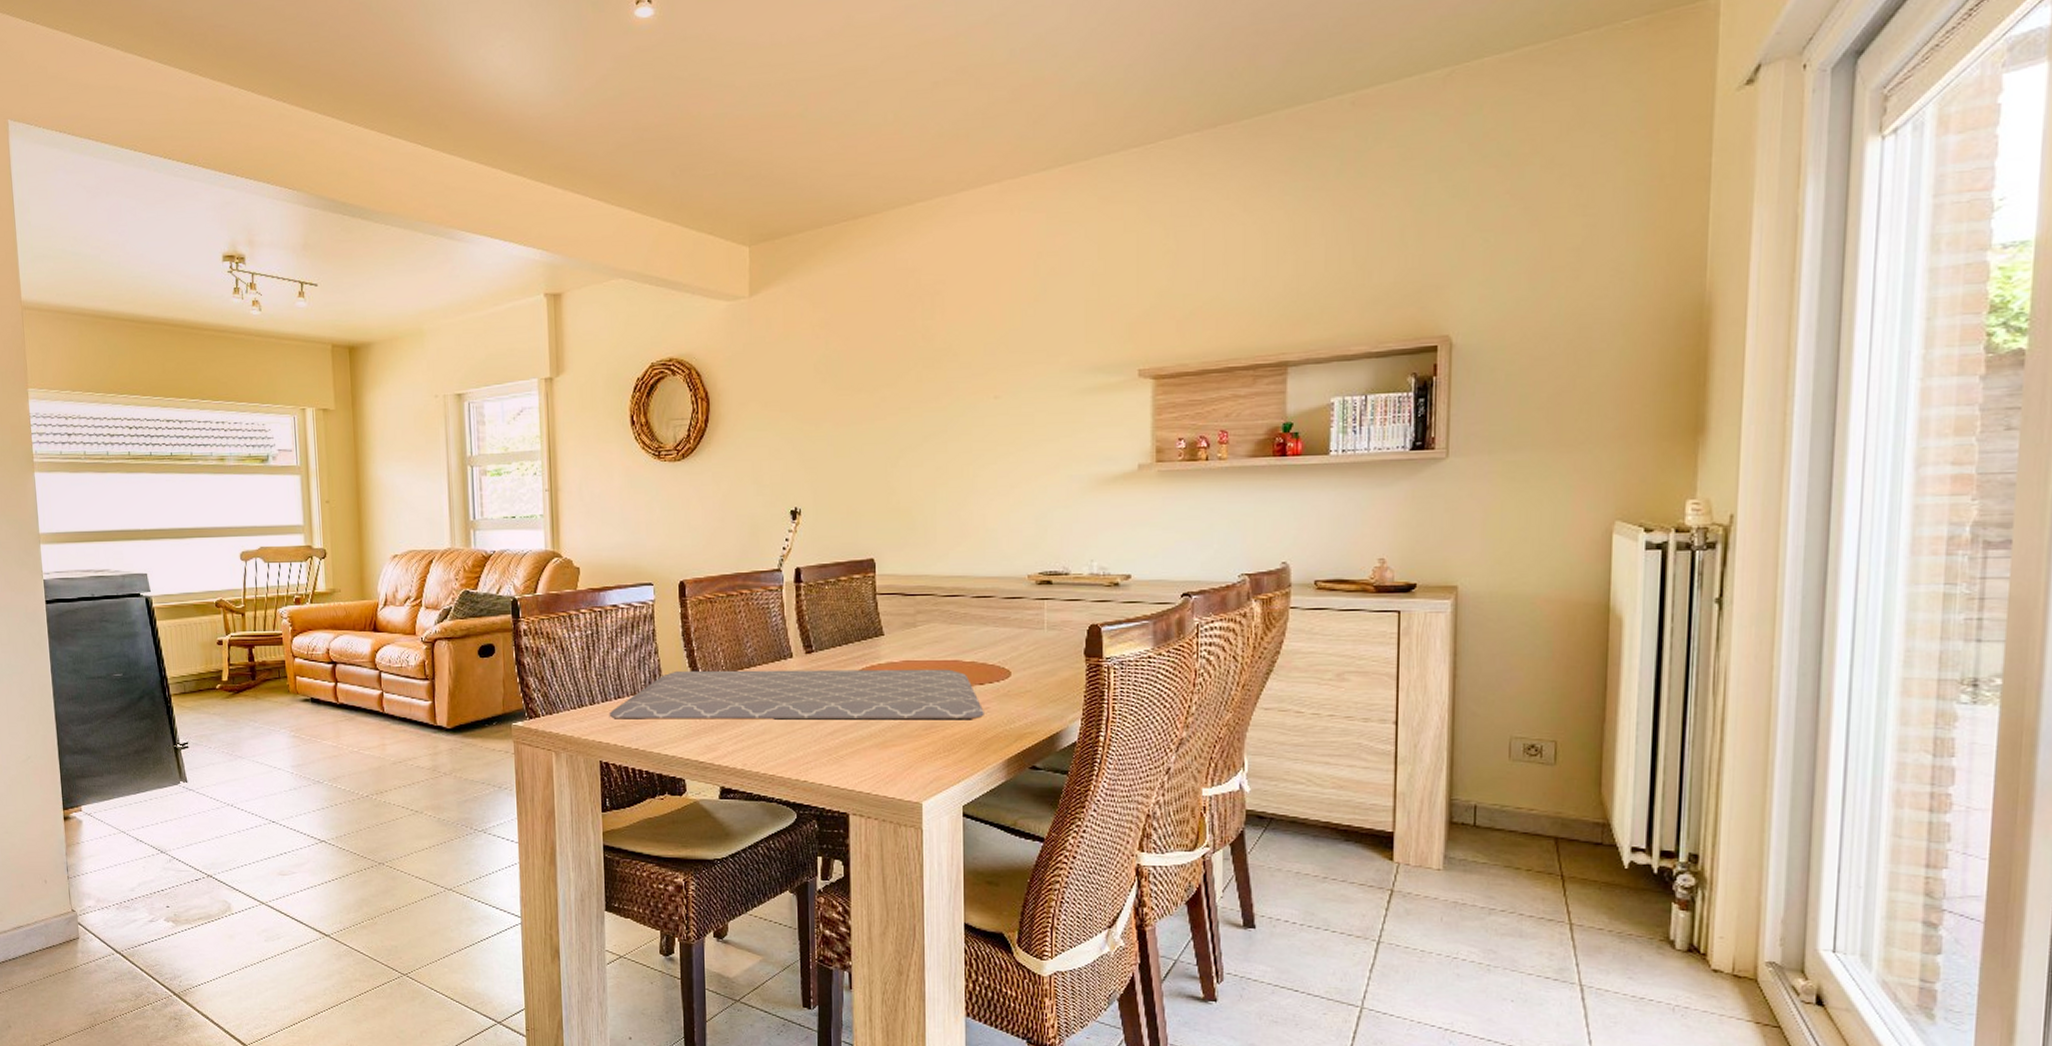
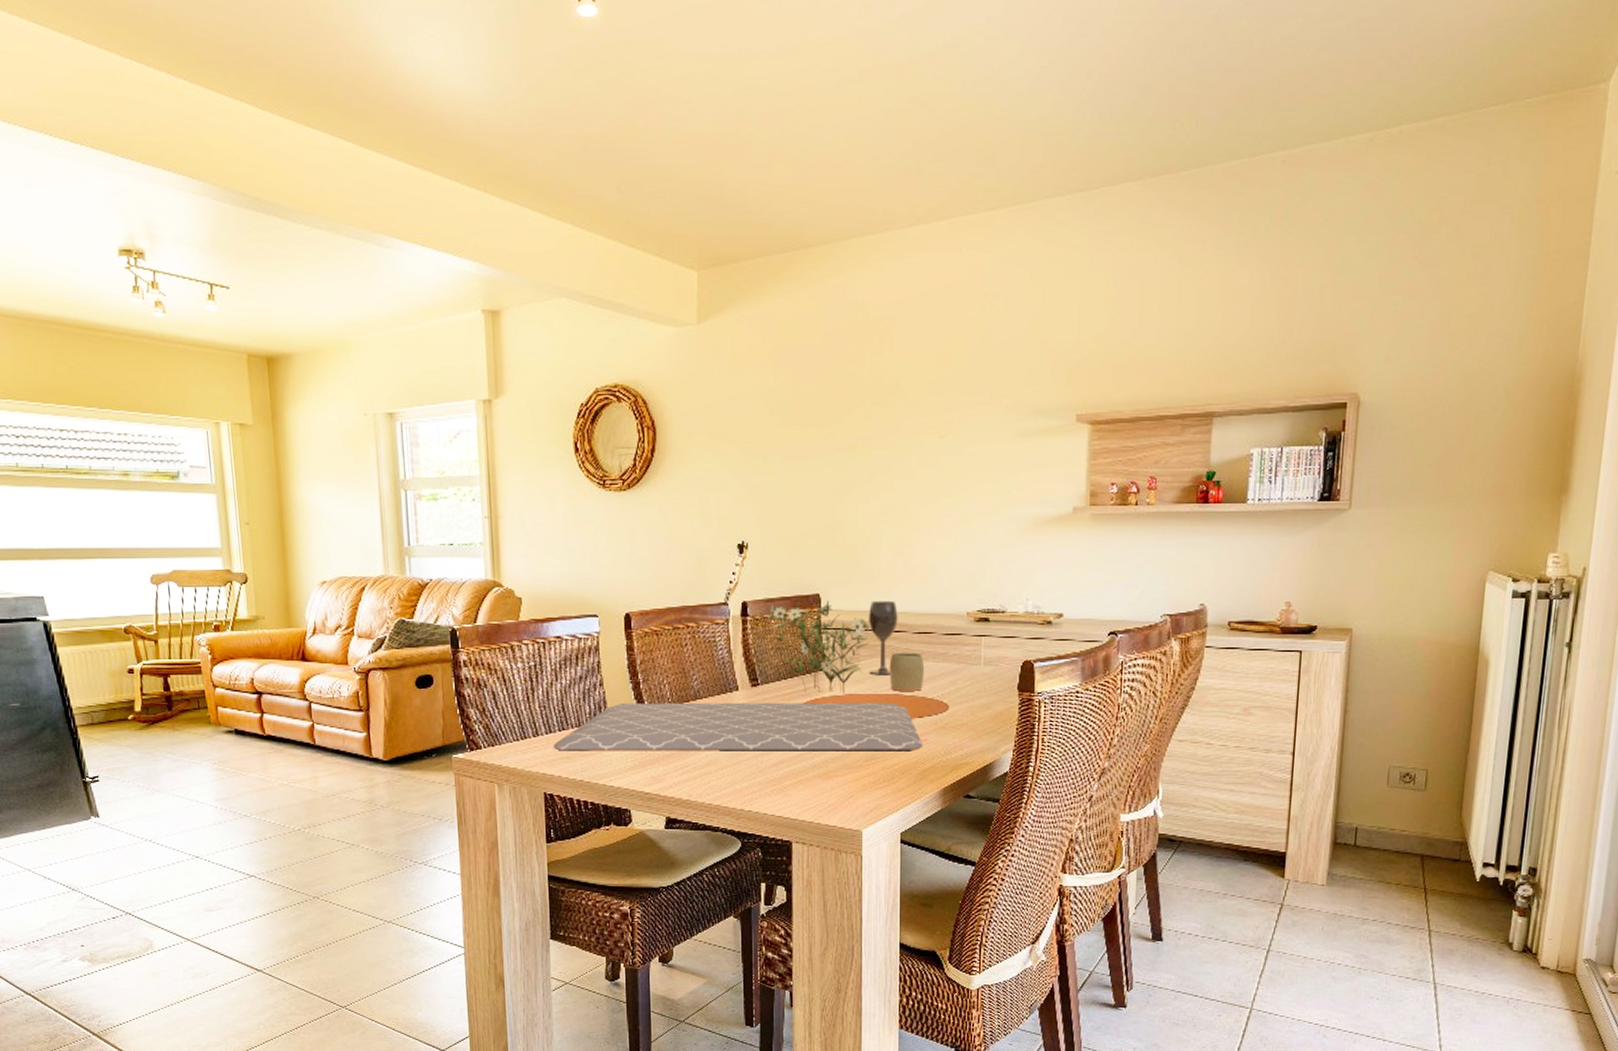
flower bouquet: none [821,564,927,660] -> present [768,599,870,694]
wine glass: none [924,564,956,641] -> present [867,600,898,675]
mug: none [947,617,985,657] -> present [889,652,925,691]

